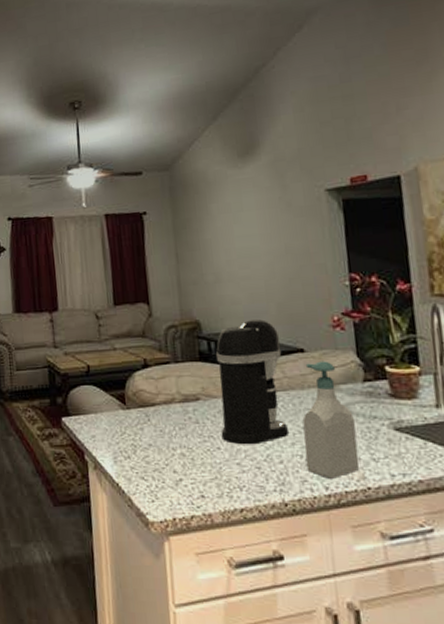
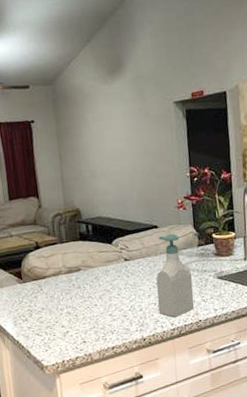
coffee maker: present [216,319,290,445] -> none [92,205,147,301]

